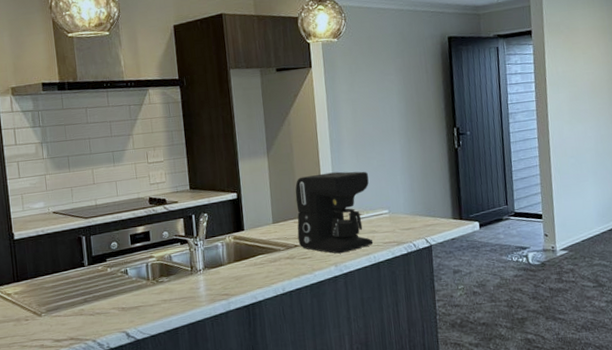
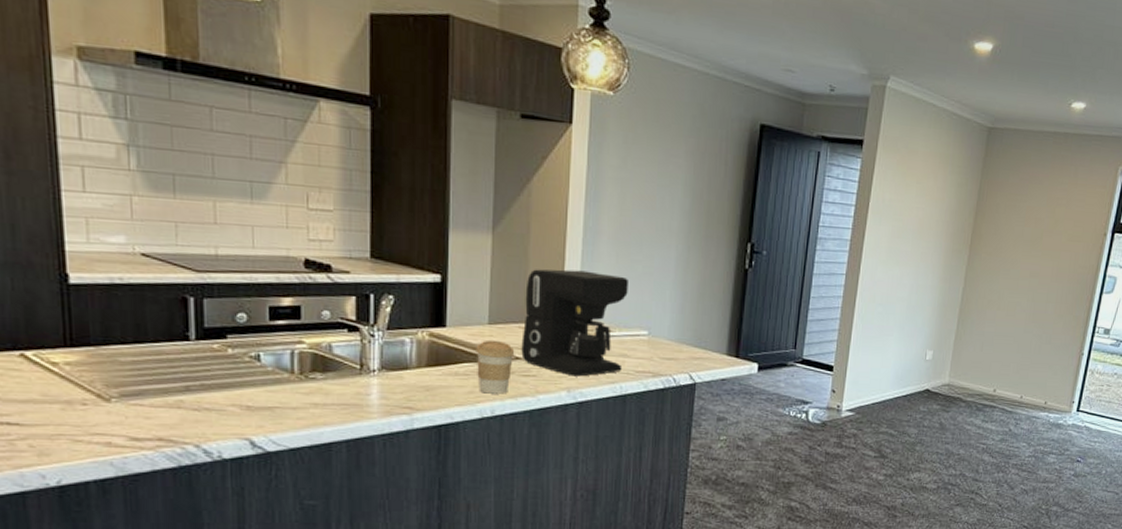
coffee cup: none [266,234,294,276] -> present [476,339,515,394]

